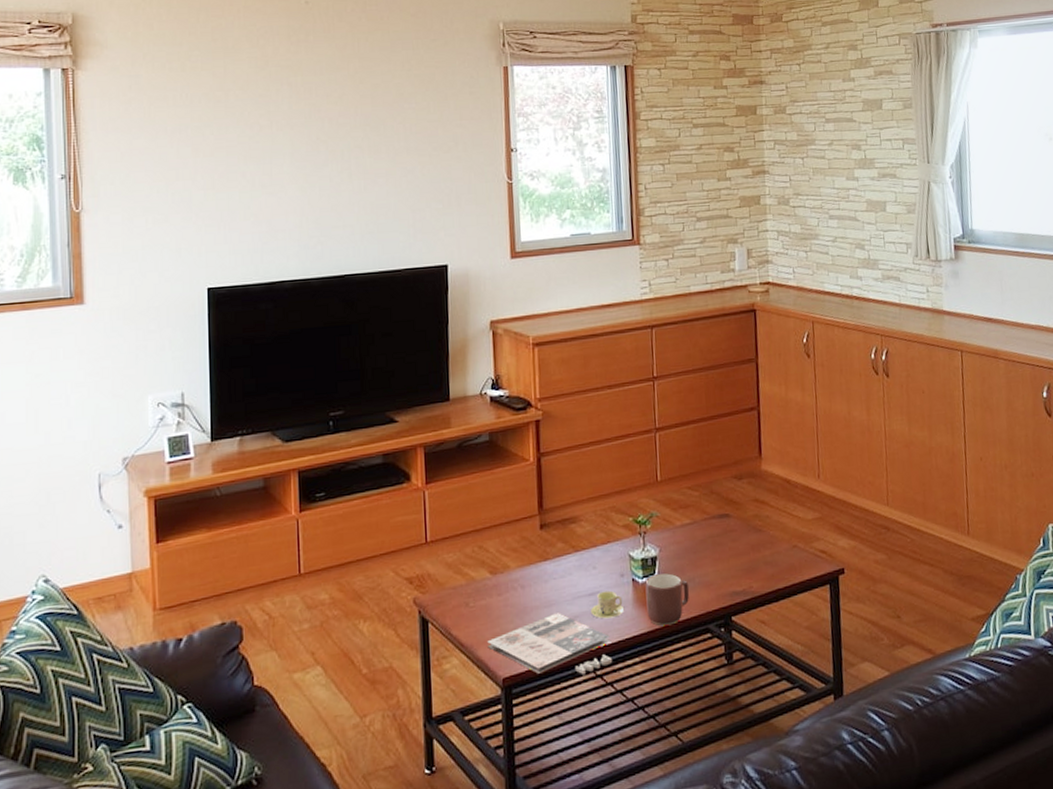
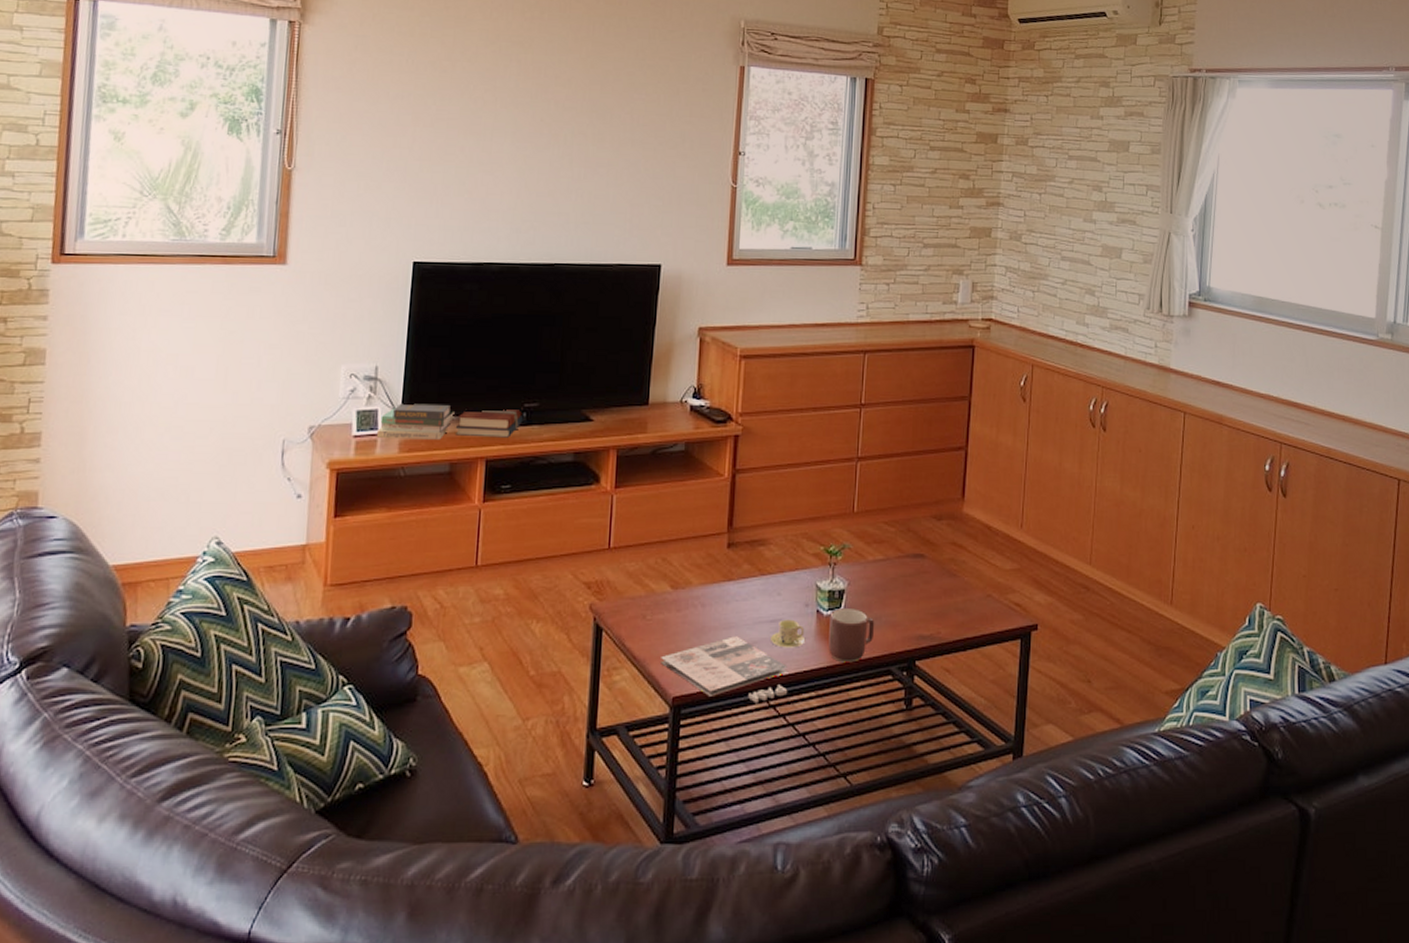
books: none [189,422,263,463] -> present [376,403,455,440]
books: none [265,416,331,451] -> present [454,407,524,438]

